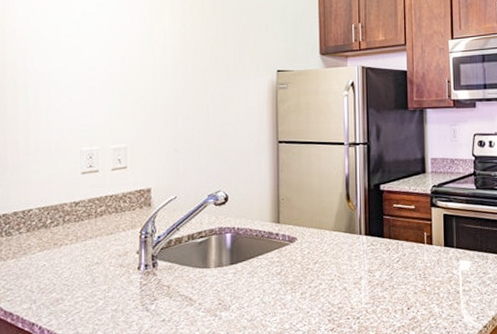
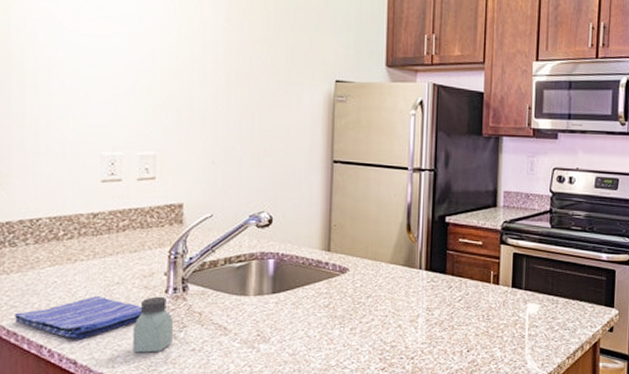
dish towel: none [10,275,119,317] -> present [13,295,143,340]
saltshaker: none [110,273,146,326] -> present [132,296,174,353]

